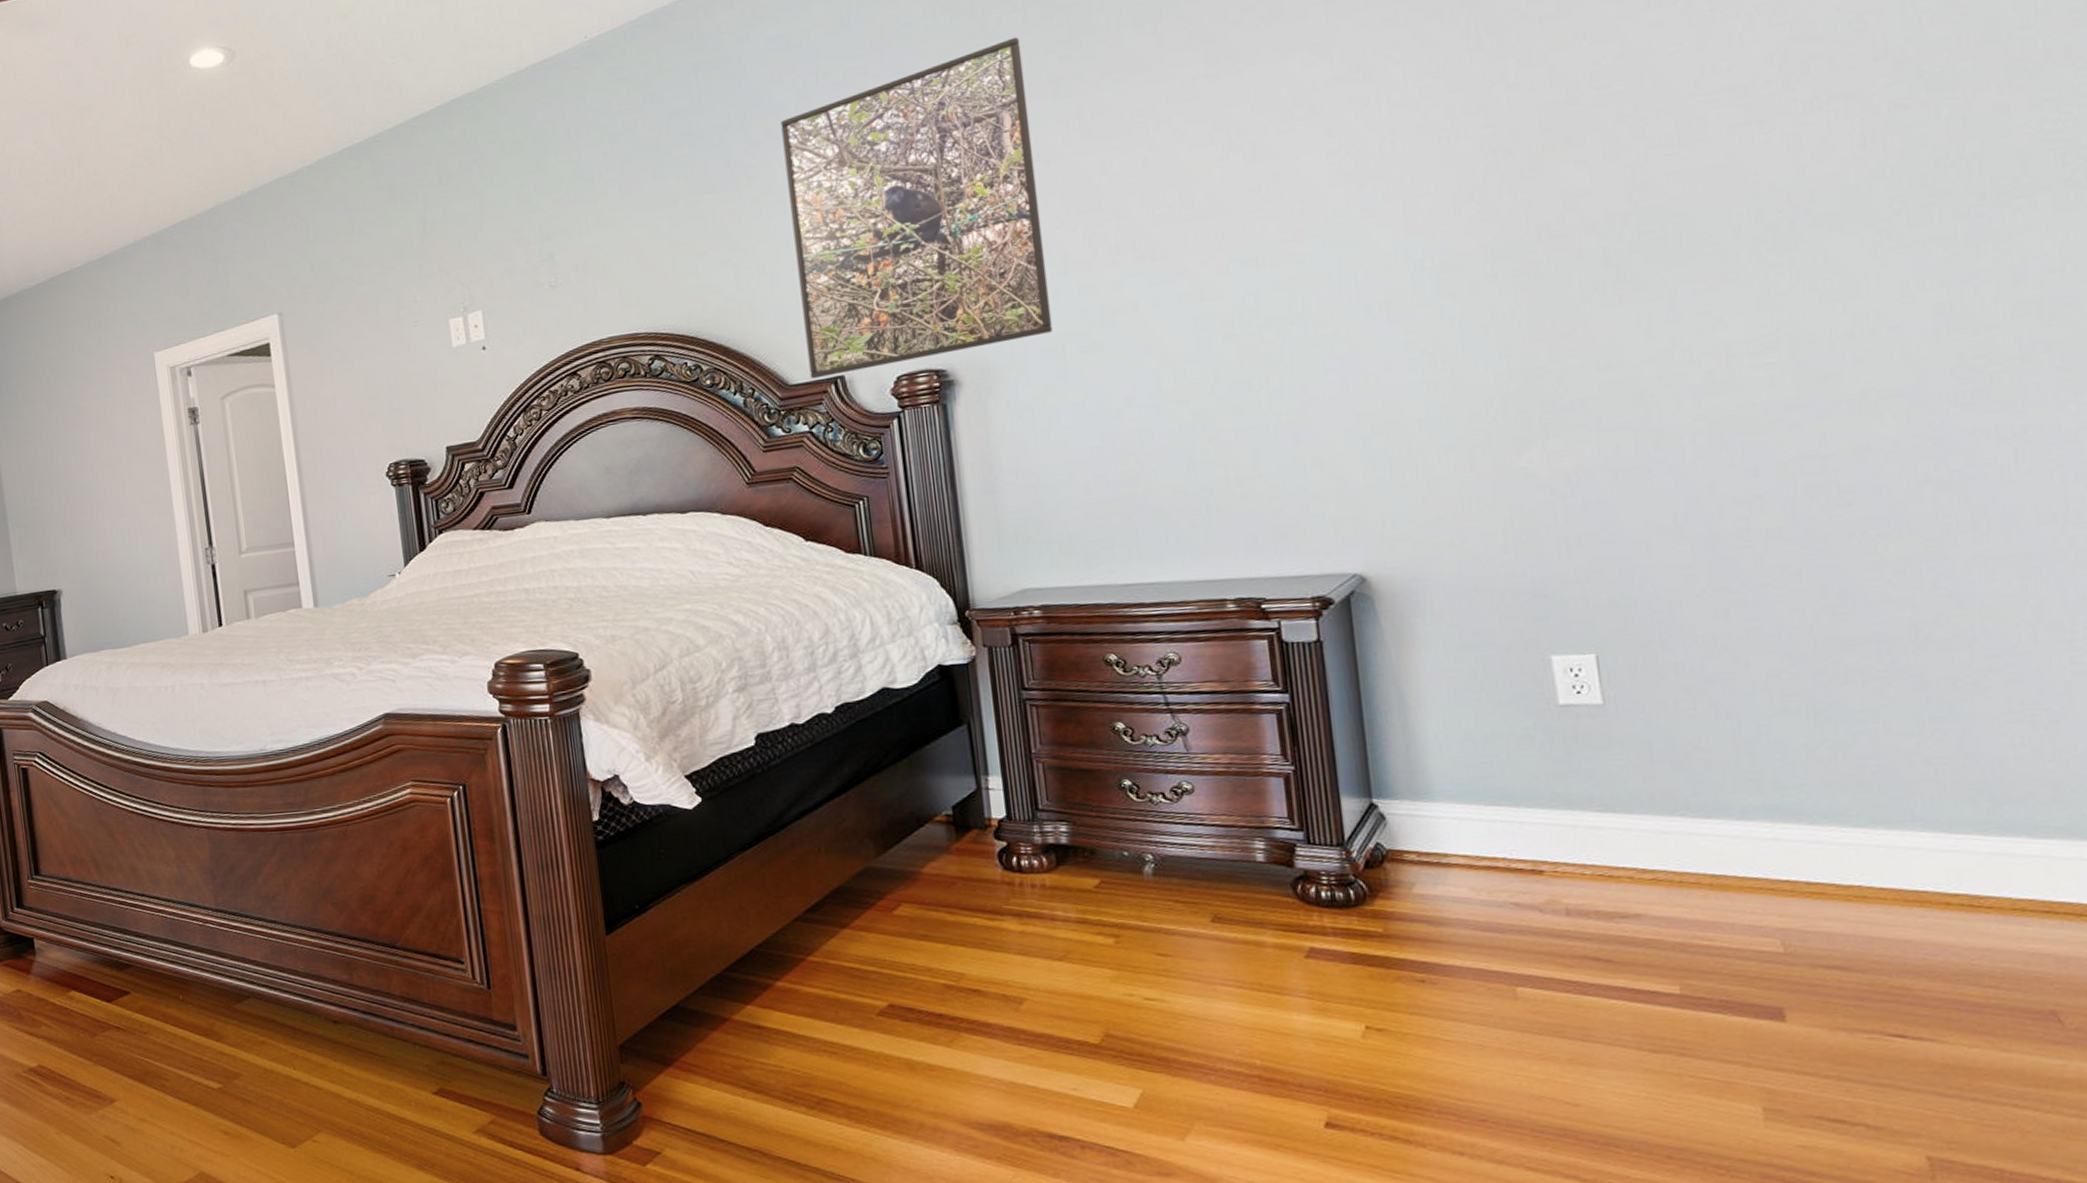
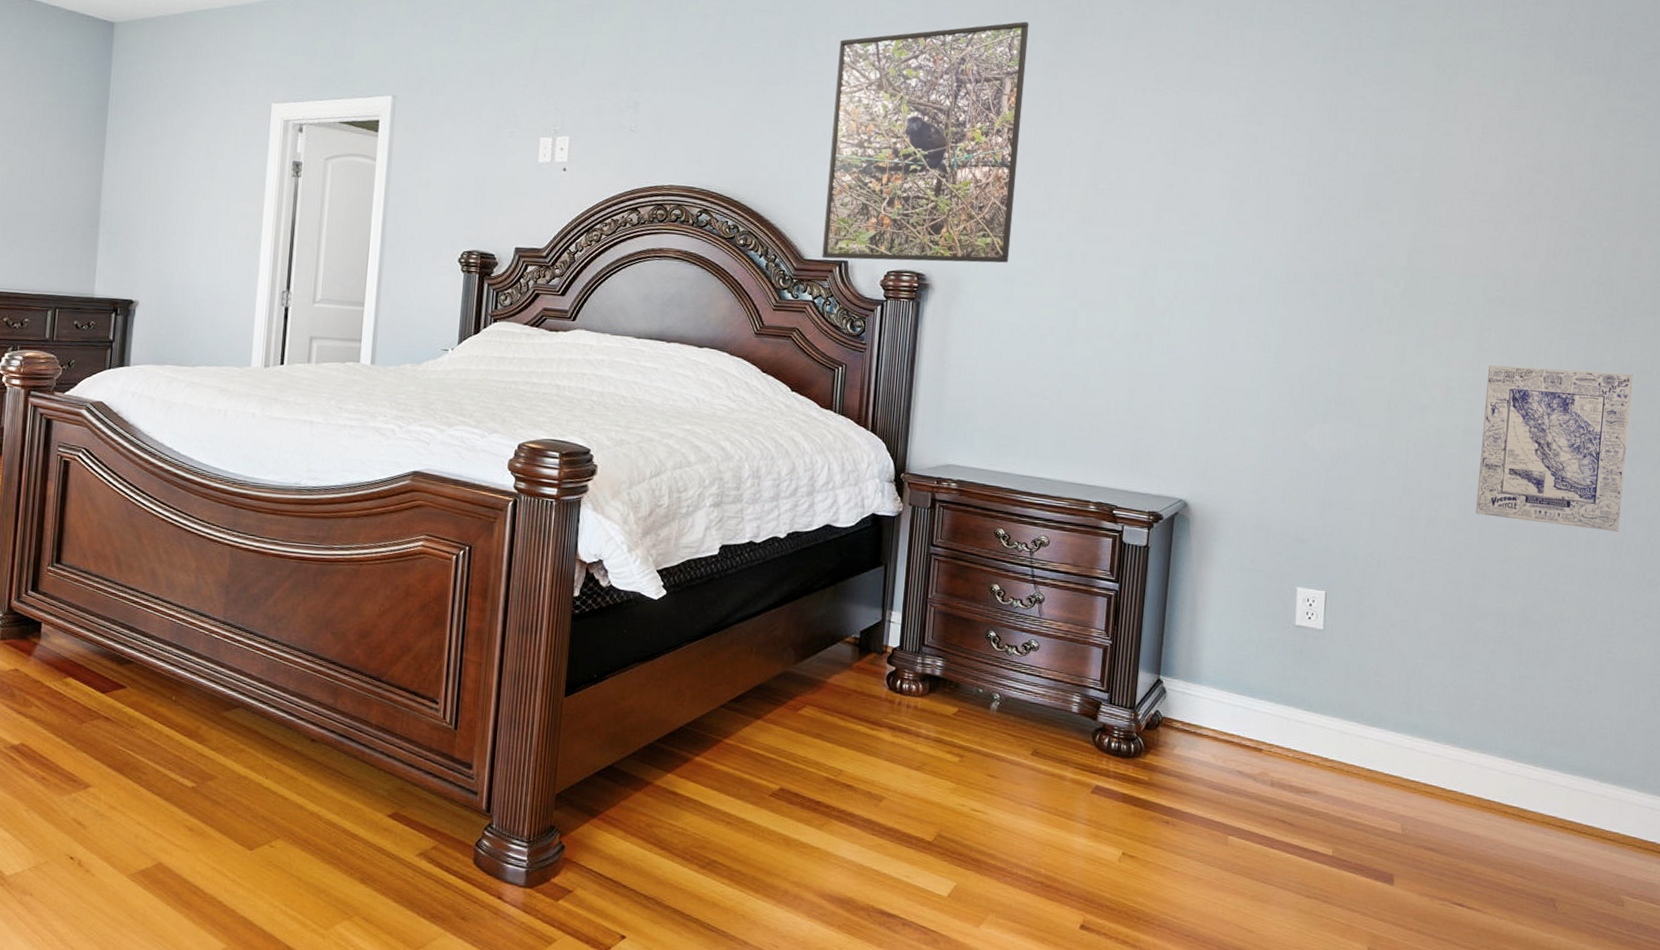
wall art: none [1789,276,2056,514] -> present [1476,364,1633,532]

